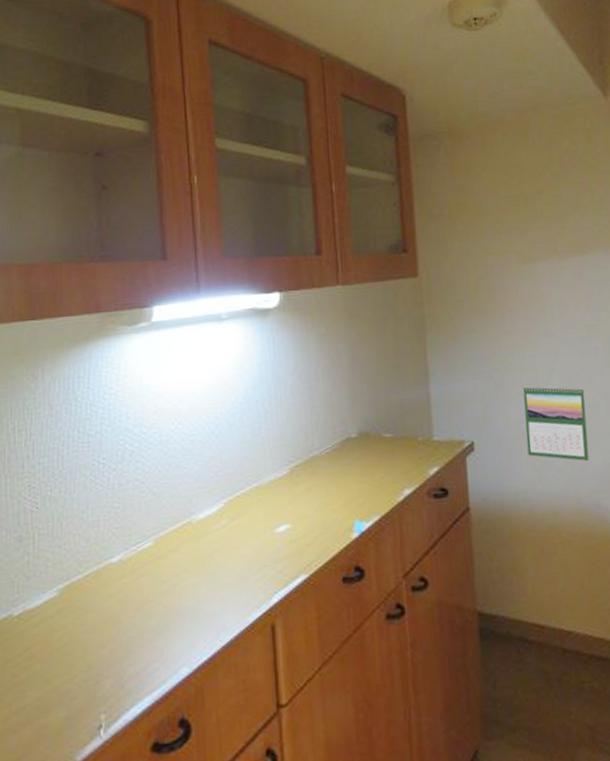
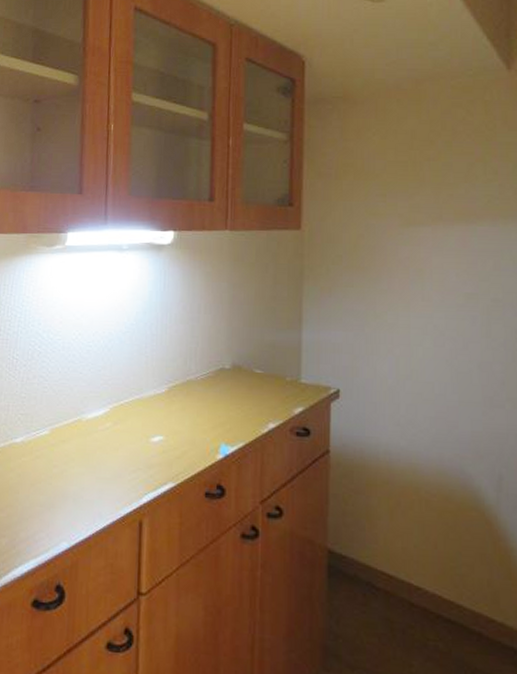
calendar: present [523,385,589,462] -> none [392,344,458,427]

